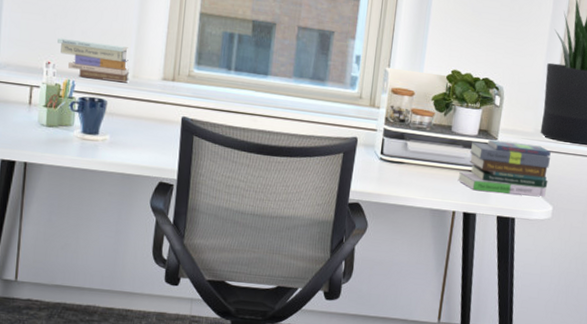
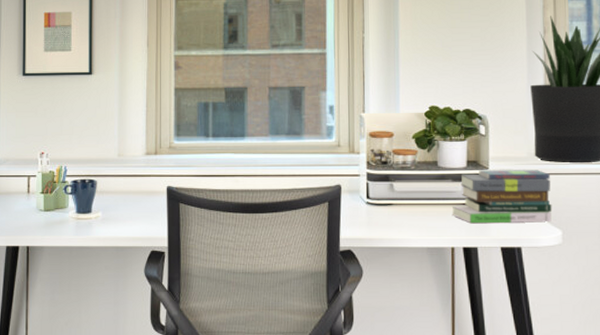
books: present [57,36,130,83] -> none [49,128,115,163]

